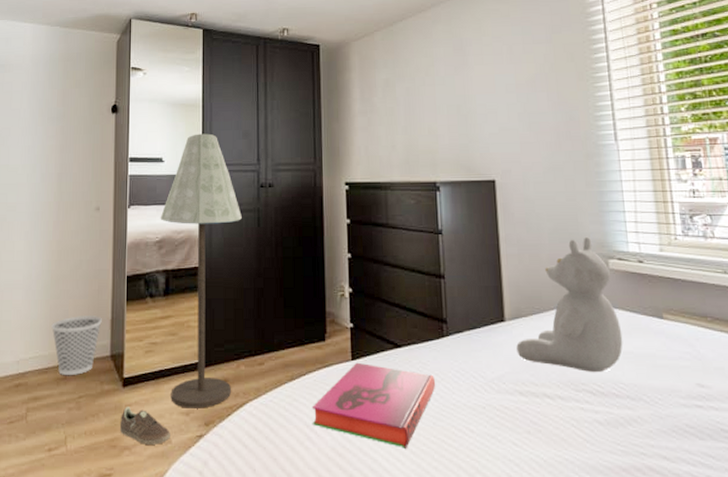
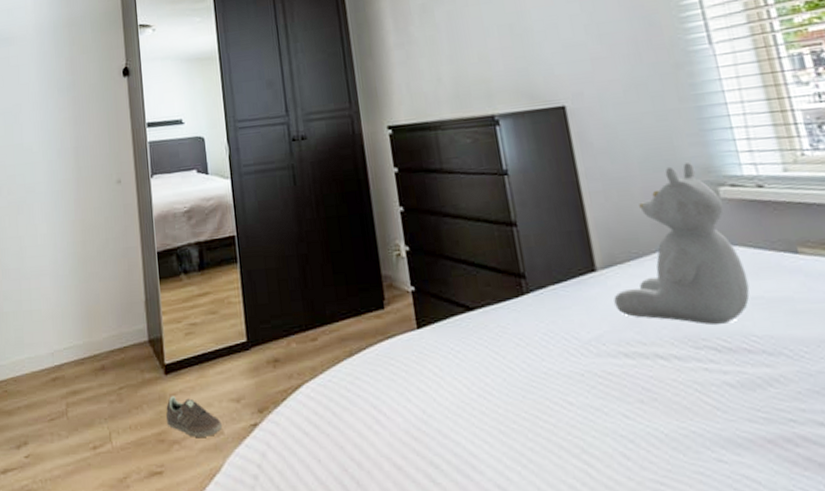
wastebasket: present [51,314,102,375] -> none [83,297,136,365]
floor lamp: present [160,133,242,409] -> none [186,87,284,395]
hardback book: present [311,362,436,449] -> none [377,330,521,428]

